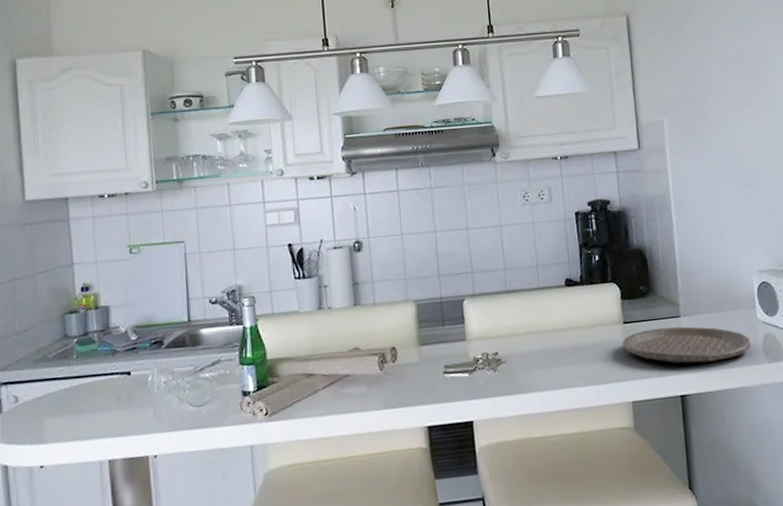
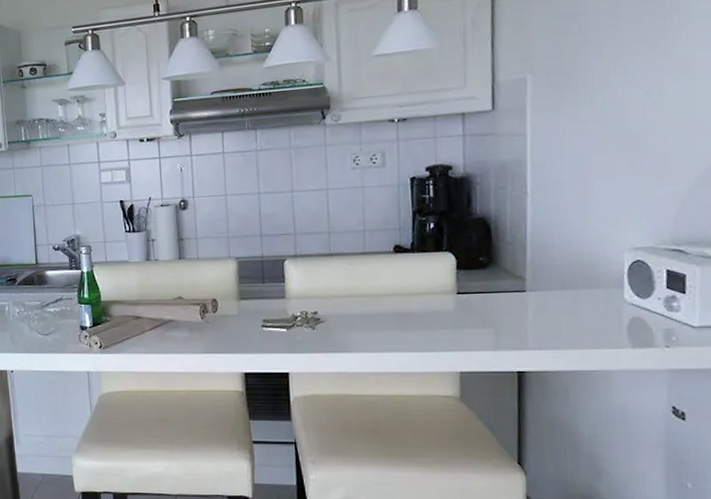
plate: present [622,326,751,364] -> none [453,301,612,341]

